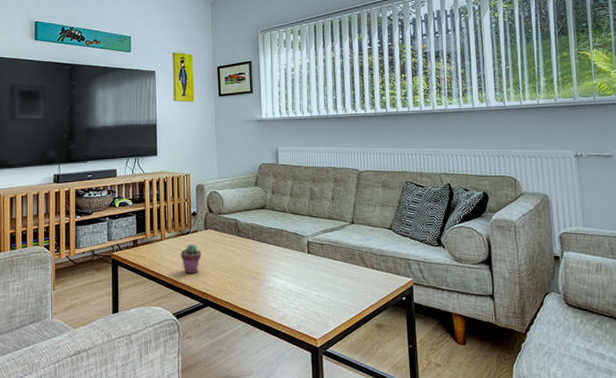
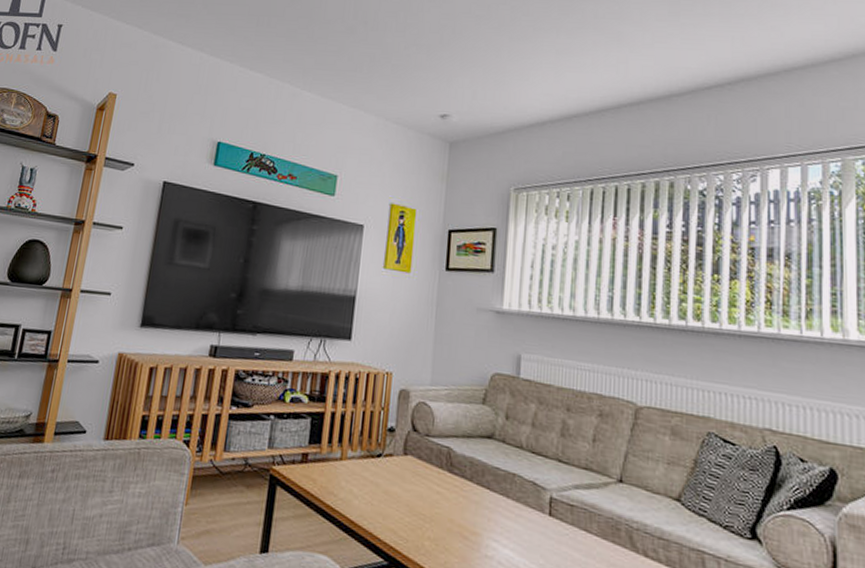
potted succulent: present [180,243,202,274] -> none [364,471,395,517]

